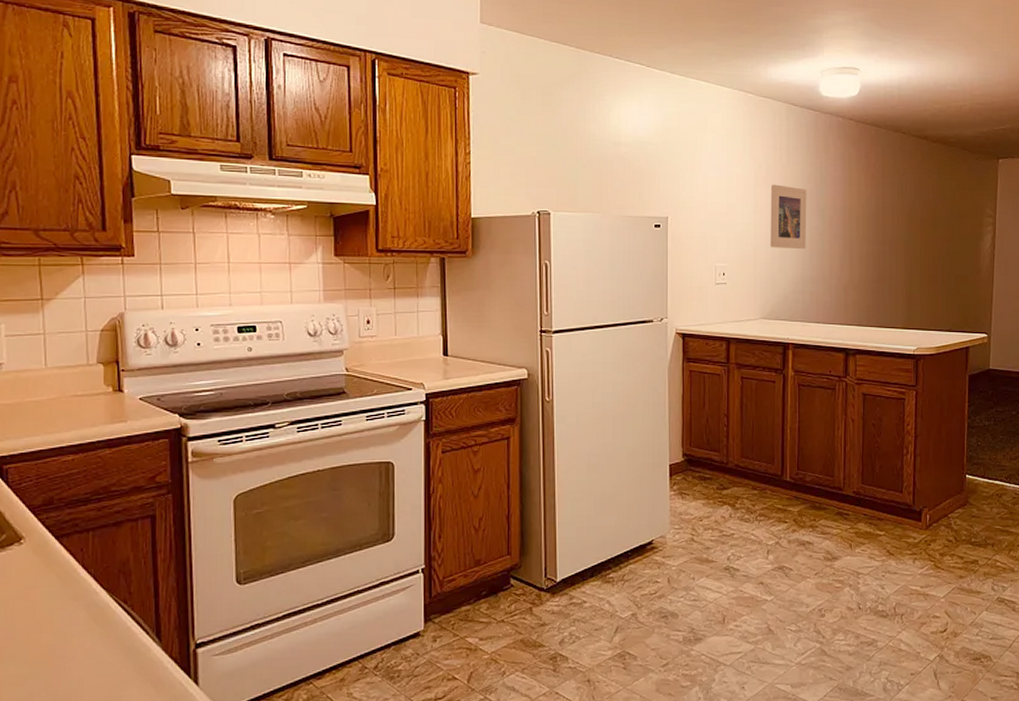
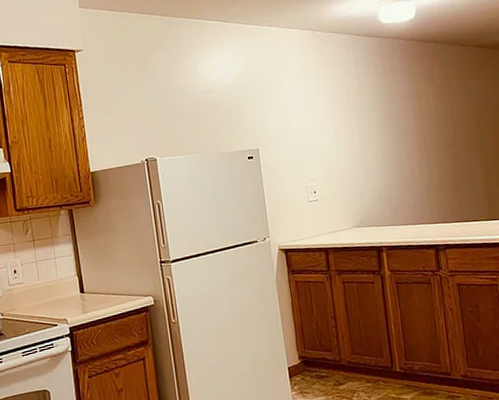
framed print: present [770,184,807,250] -> none [347,106,386,163]

